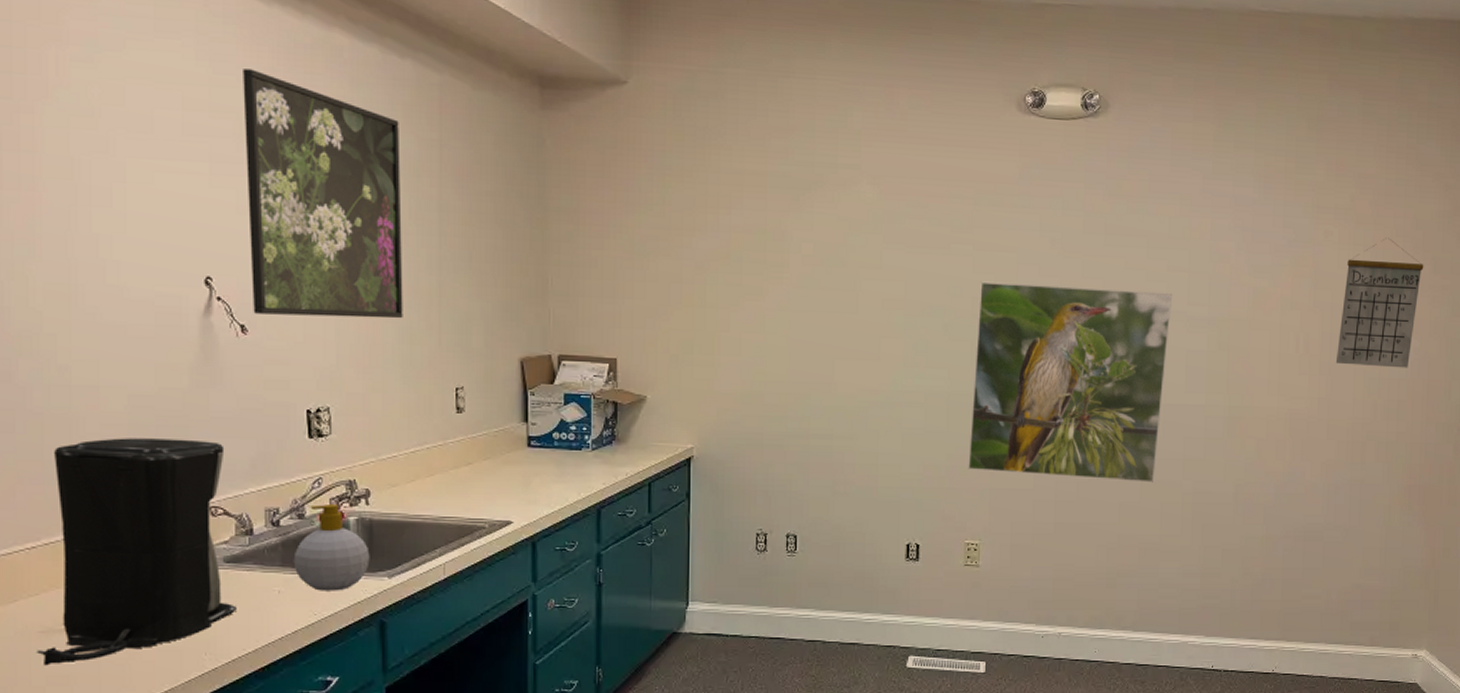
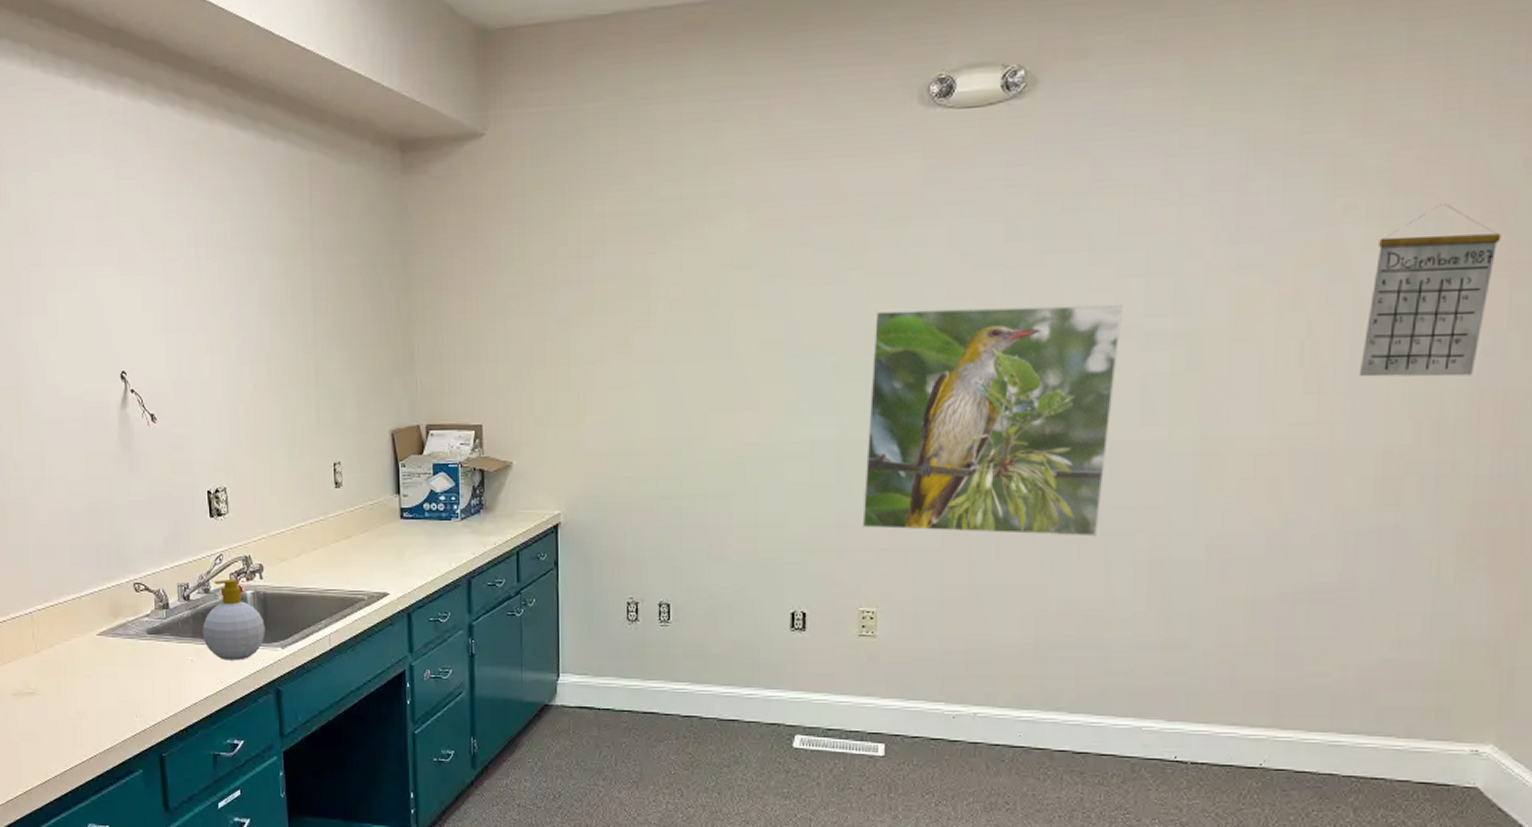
coffee maker: present [37,438,237,666] -> none [11,522,159,724]
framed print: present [243,69,403,319] -> none [142,171,285,403]

